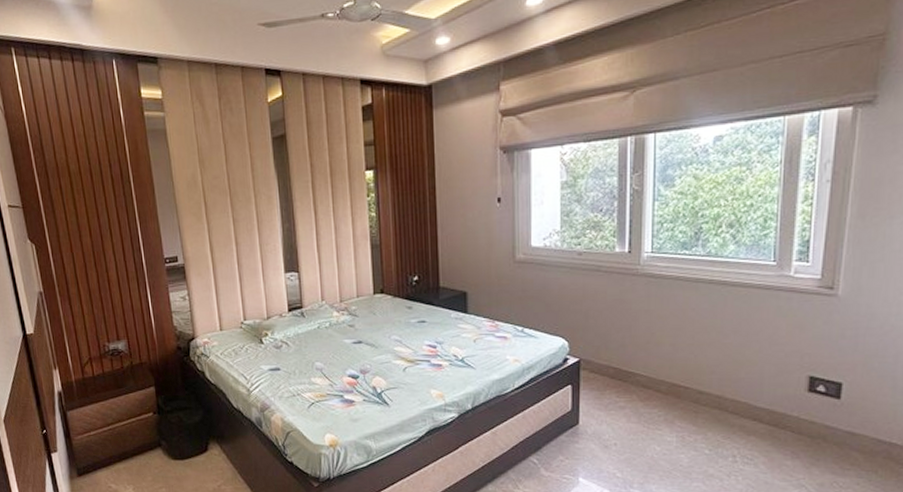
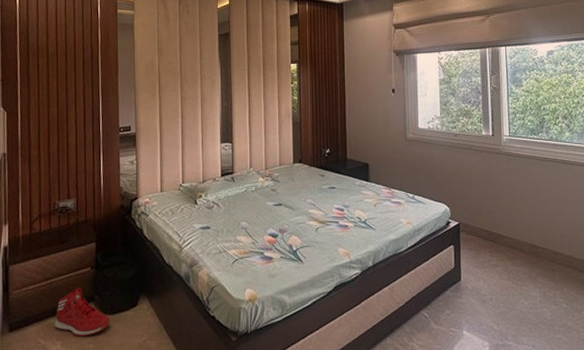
sneaker: none [122,432,181,481] -> present [54,287,110,337]

